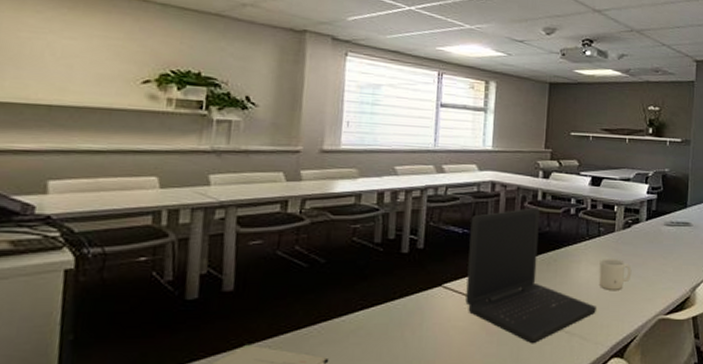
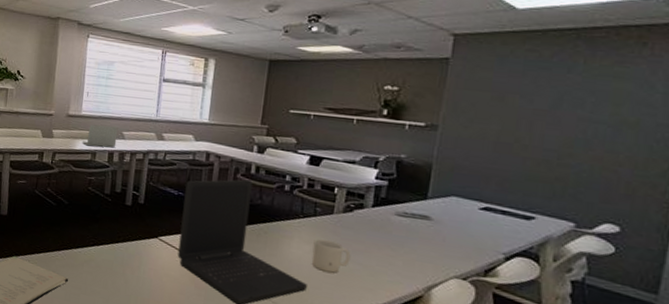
laptop: none [342,160,389,188] -> present [82,124,118,148]

